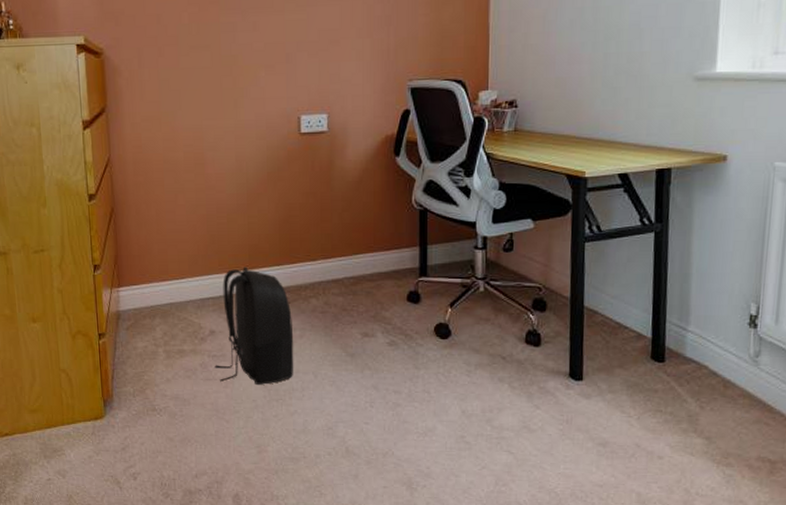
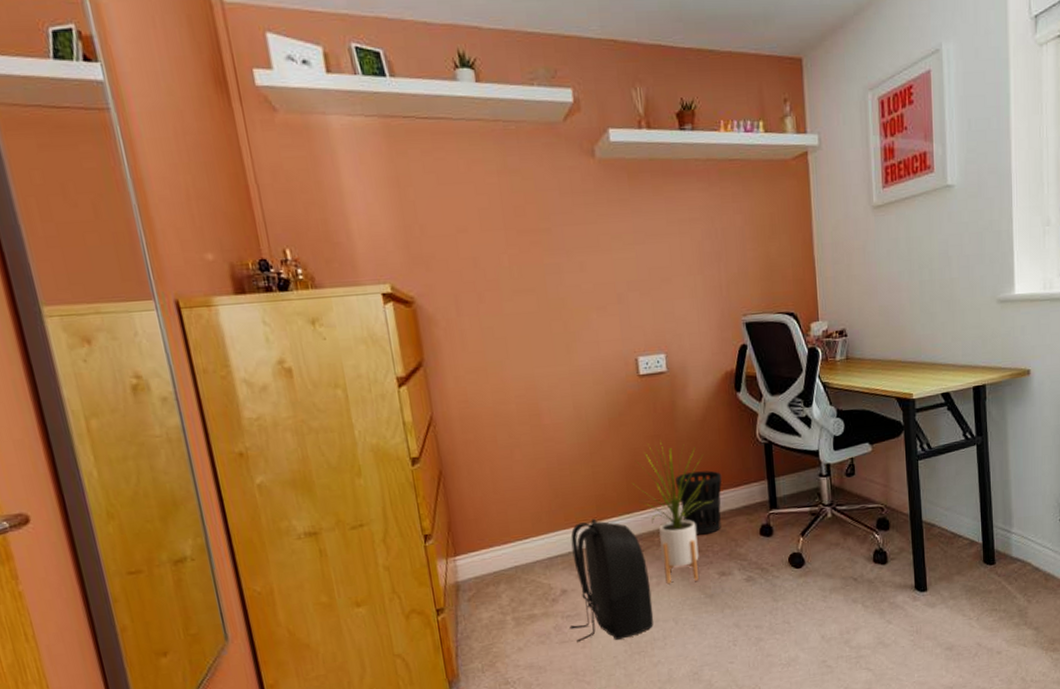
house plant: none [284,198,363,338] -> present [631,441,714,585]
wastebasket: none [327,232,373,294] -> present [676,470,722,535]

